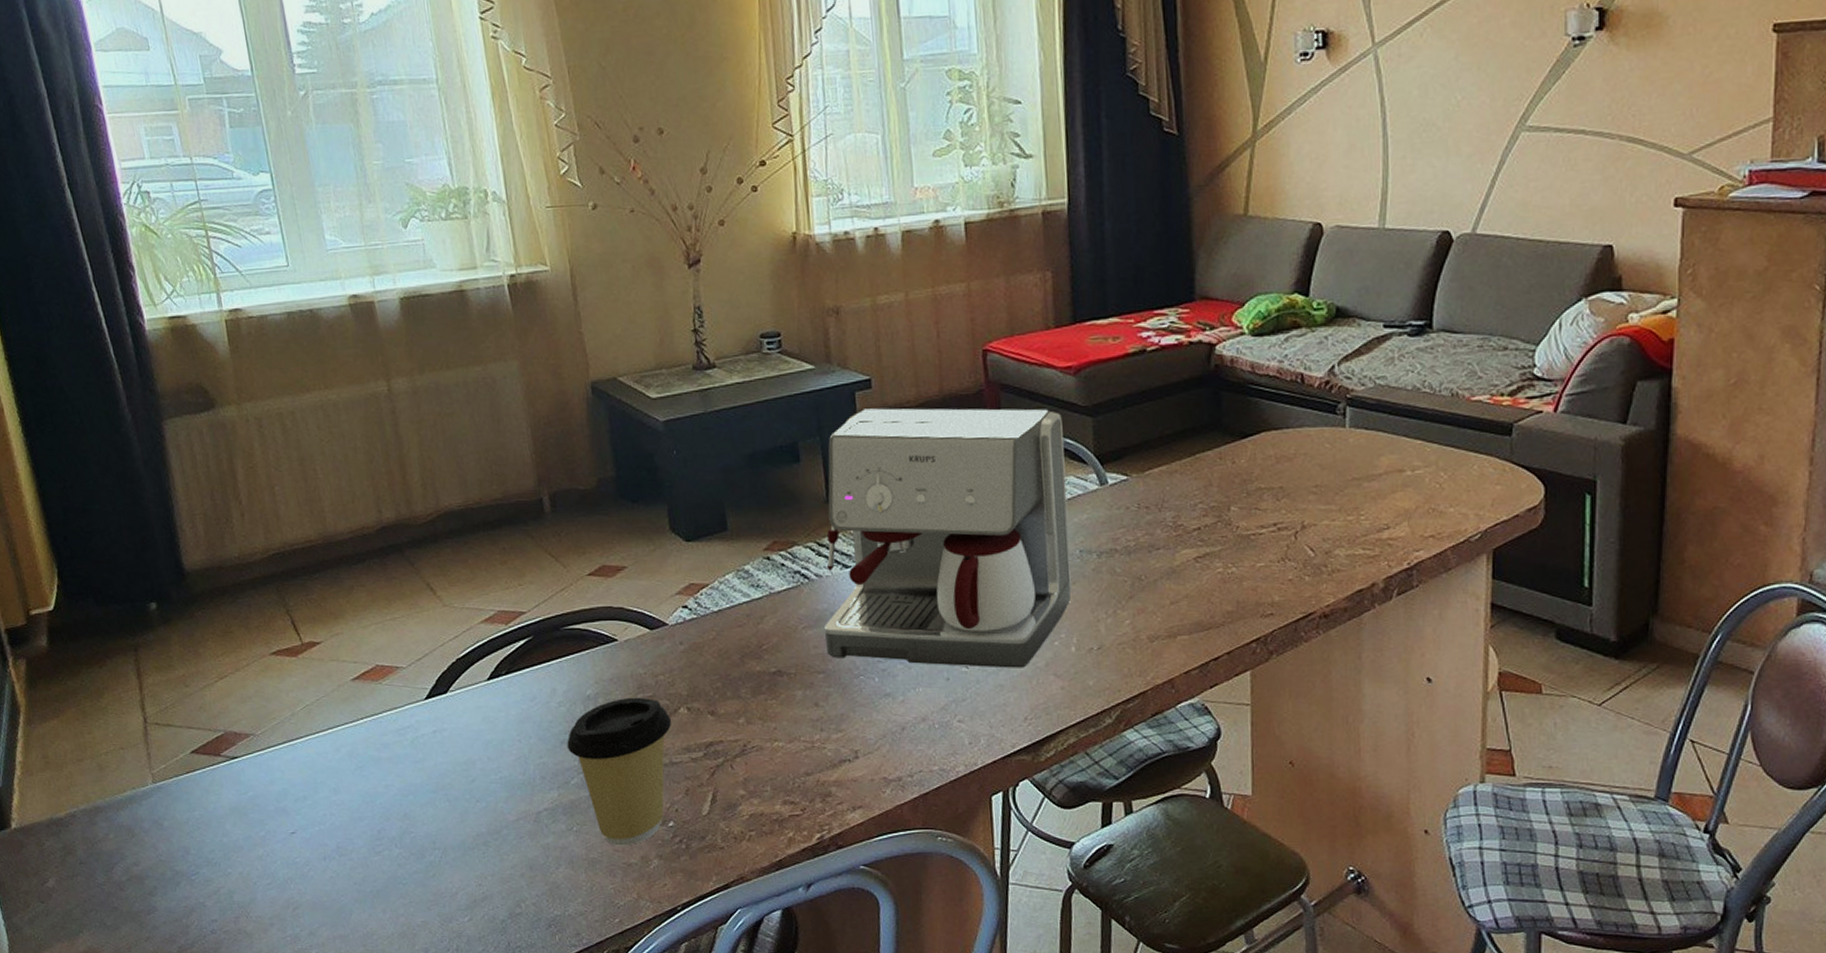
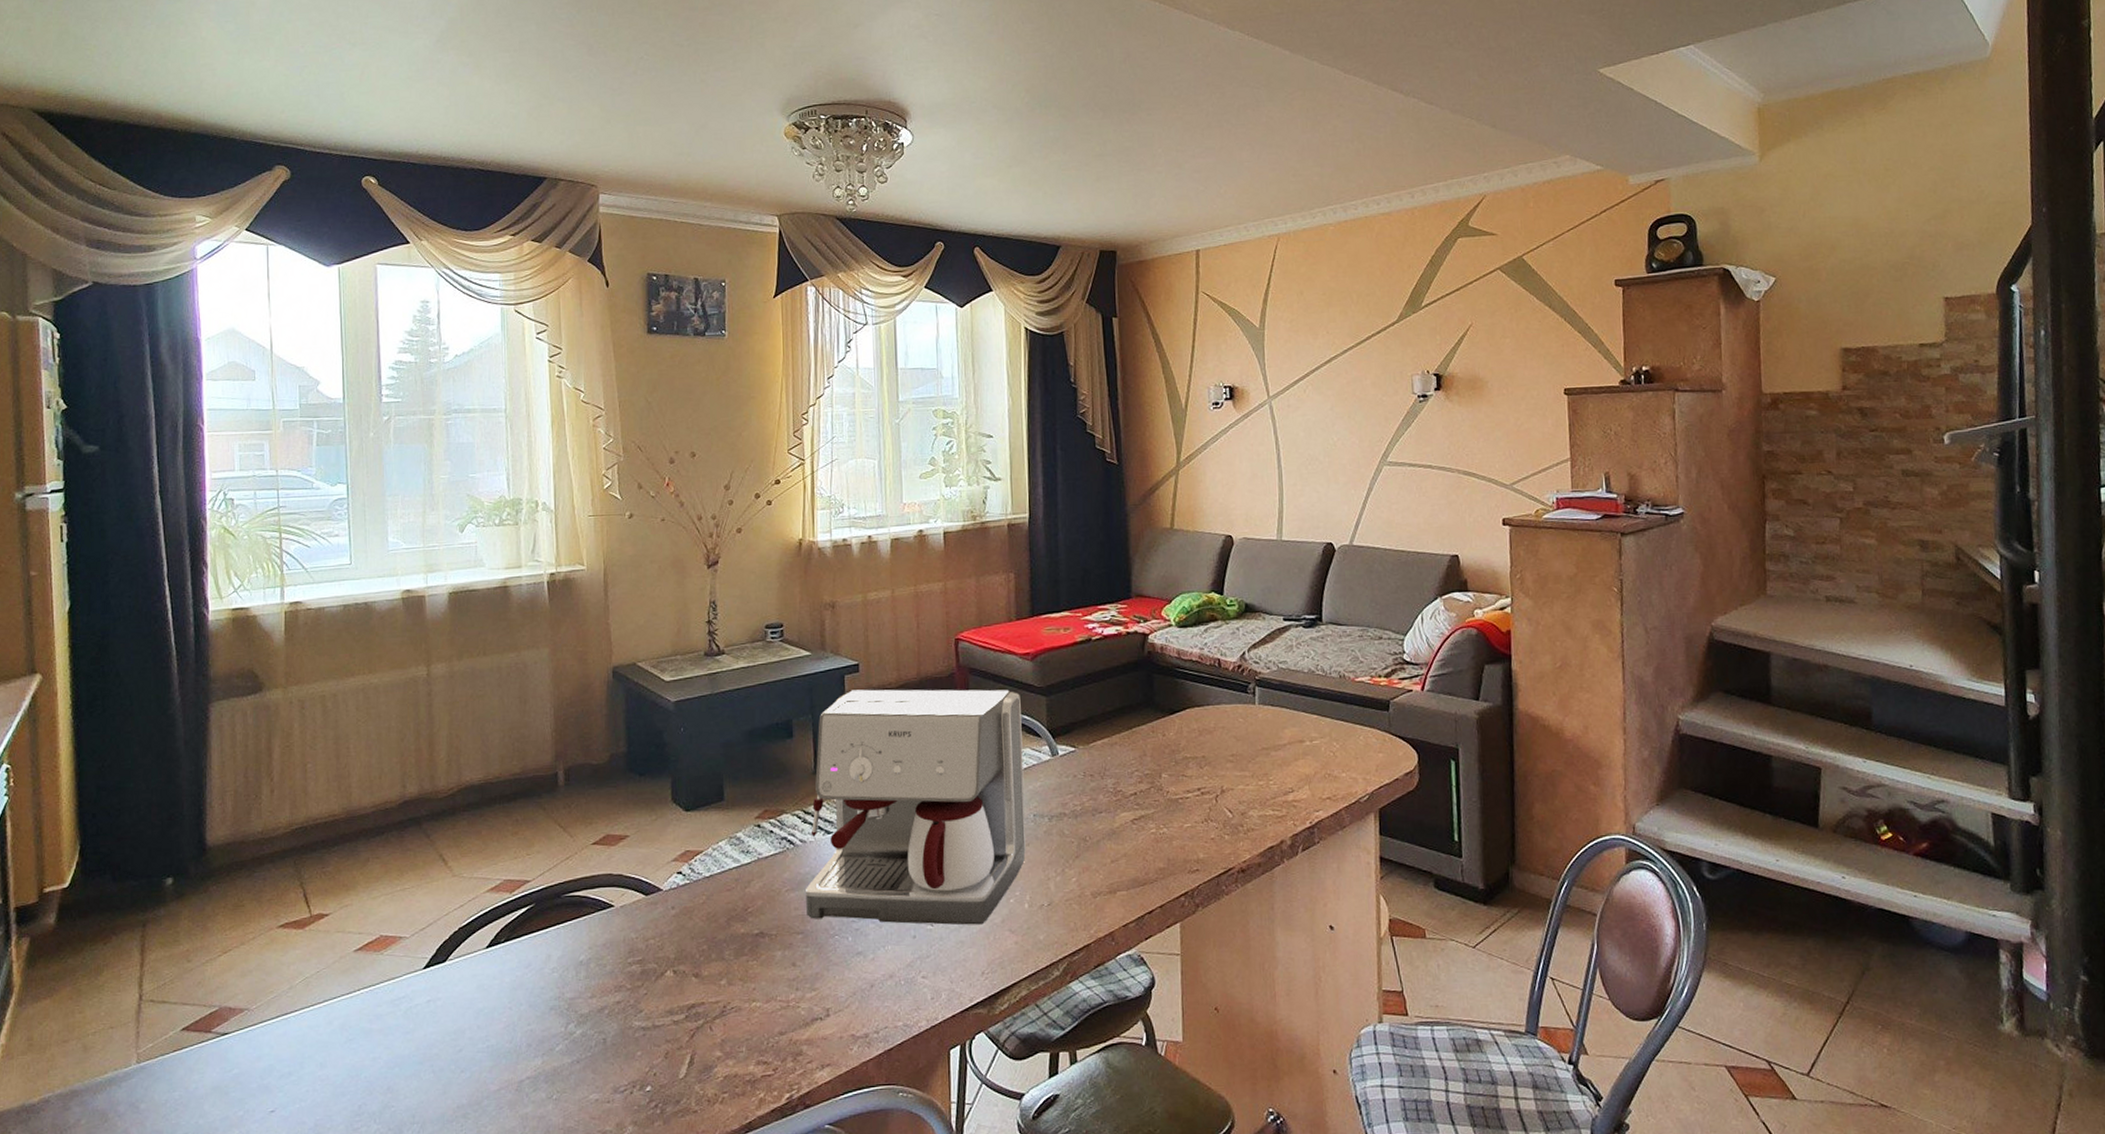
coffee cup: present [567,697,672,846] -> none [556,961,658,1113]

